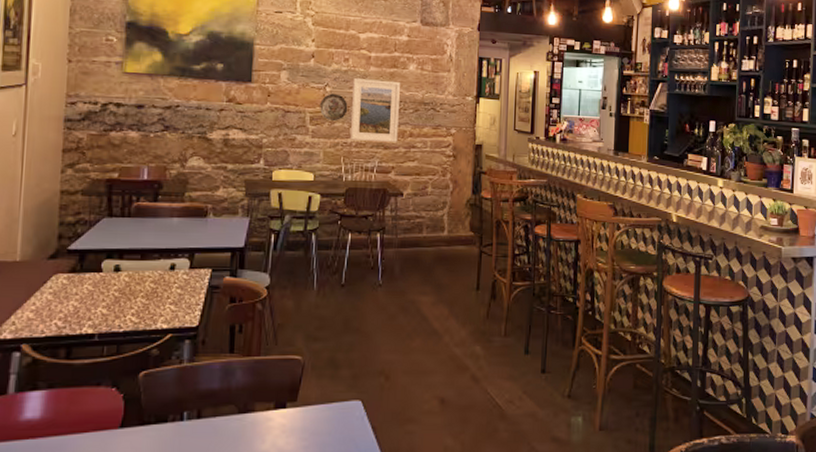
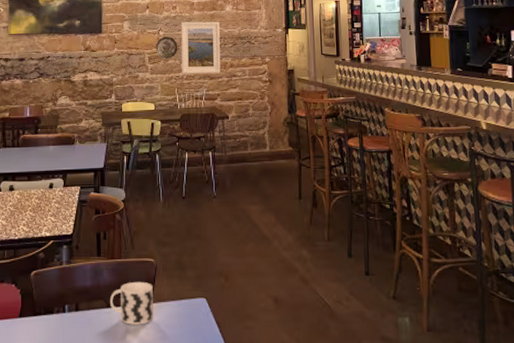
cup: none [243,382,298,433] -> present [110,281,153,325]

